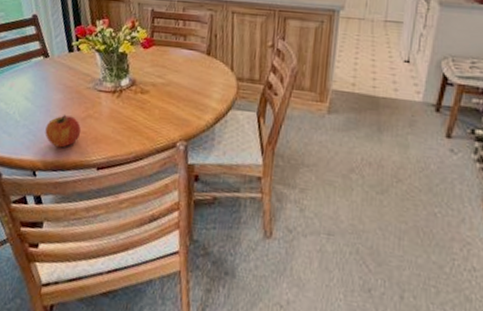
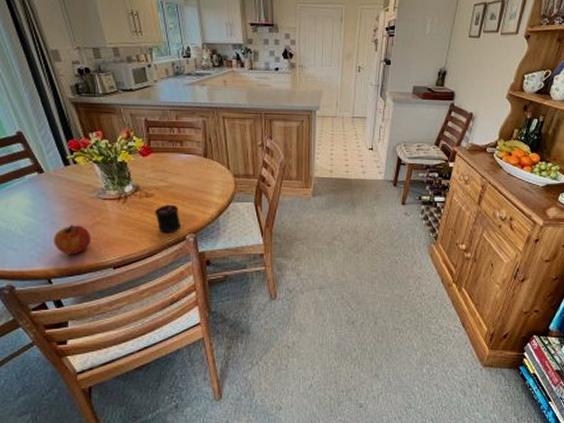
candle: none [147,104,174,137] -> present [155,204,180,233]

